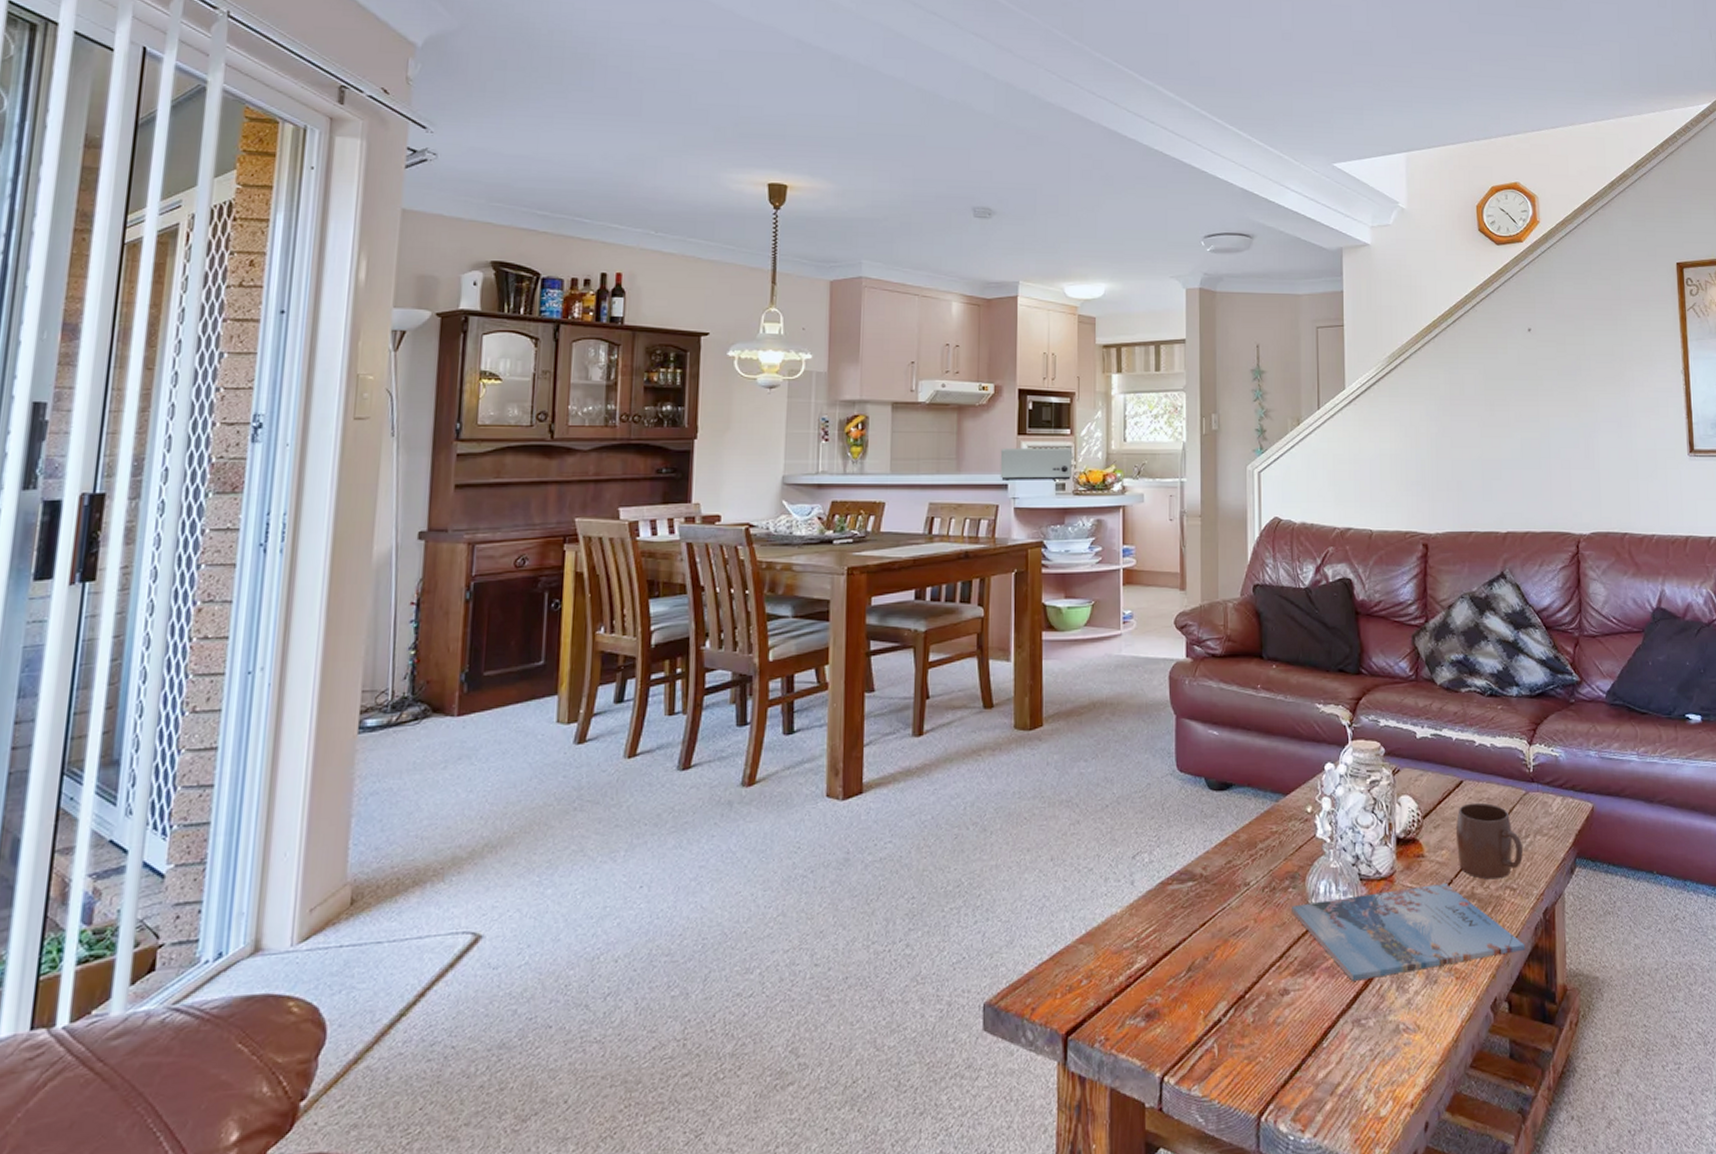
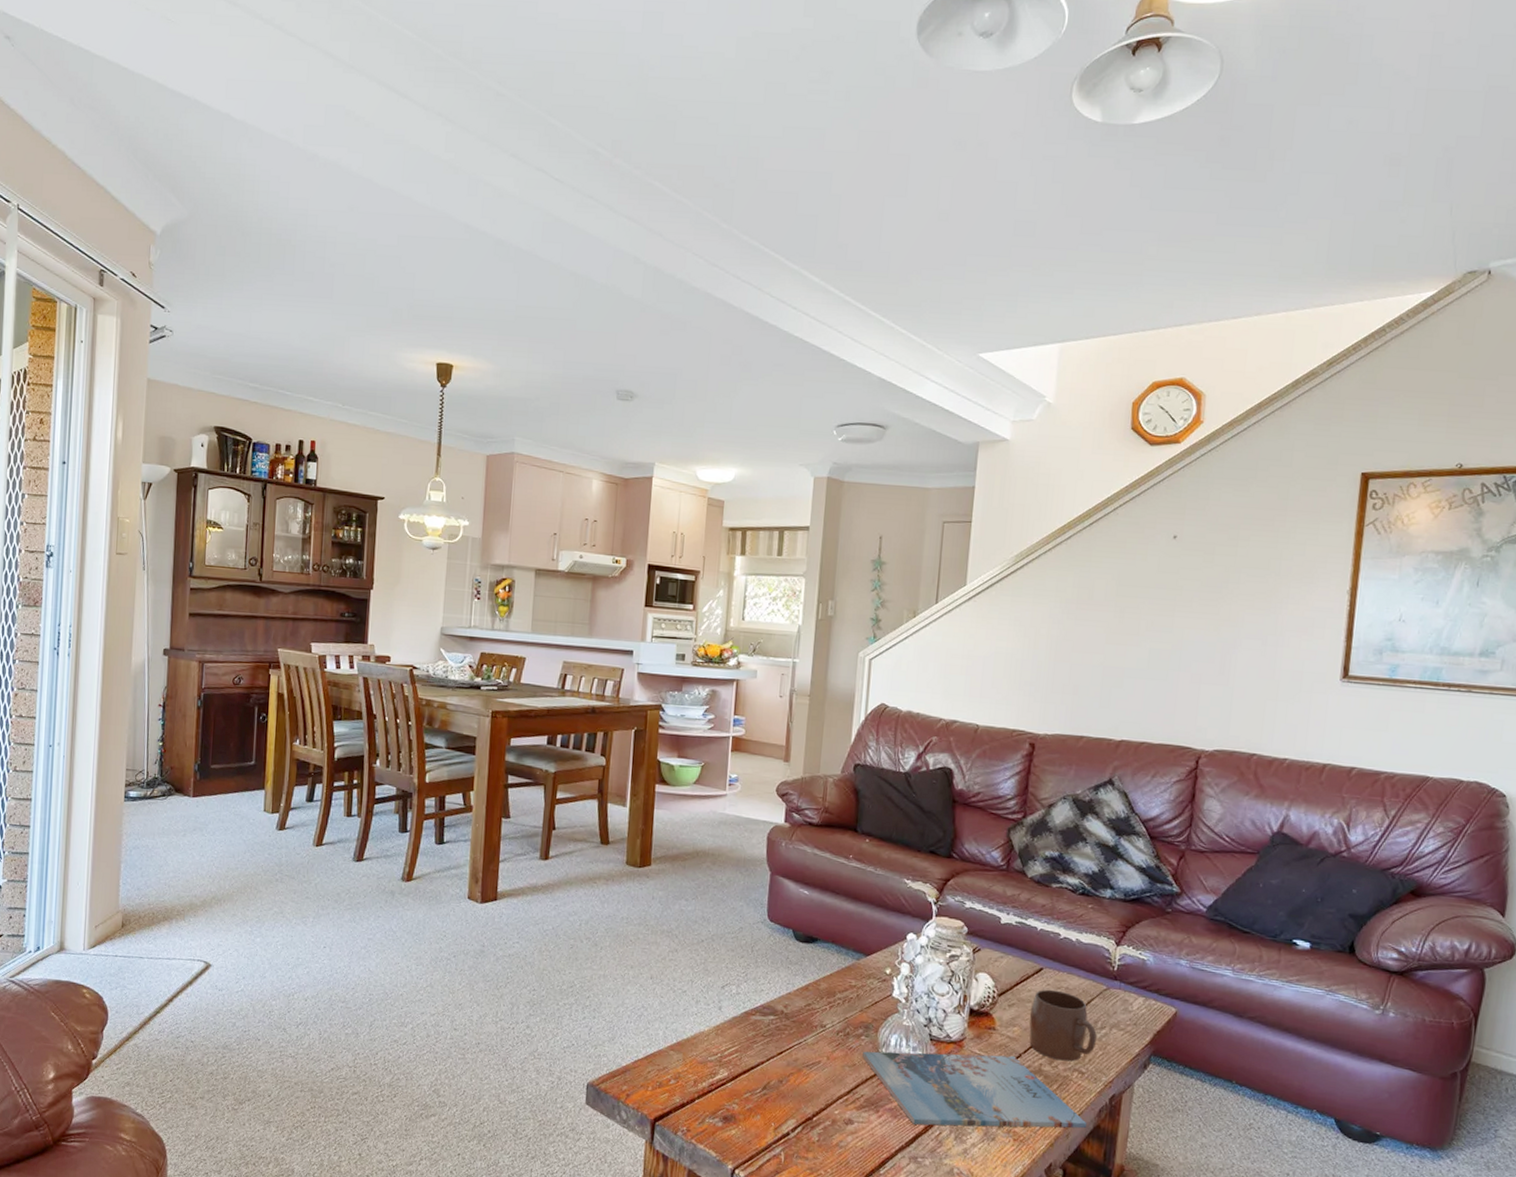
toaster: present [1000,447,1074,482] -> none [626,617,695,652]

